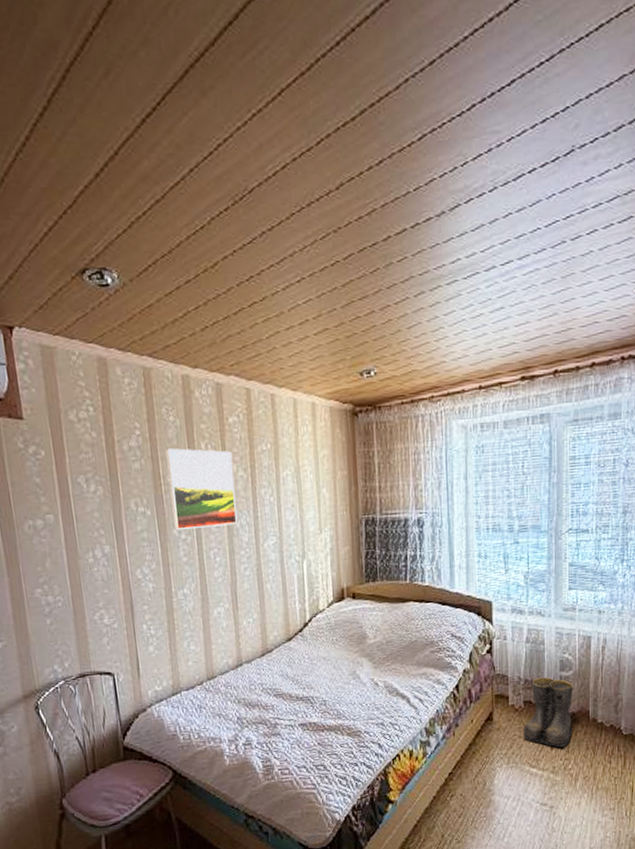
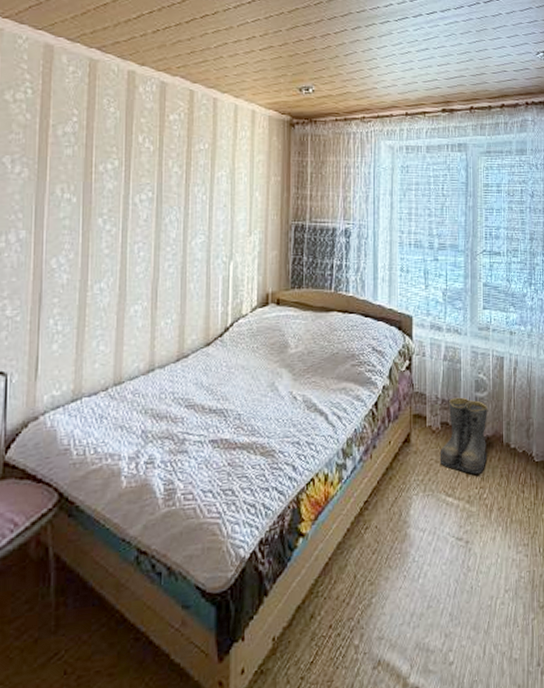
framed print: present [165,448,237,531] -> none [98,138,169,221]

